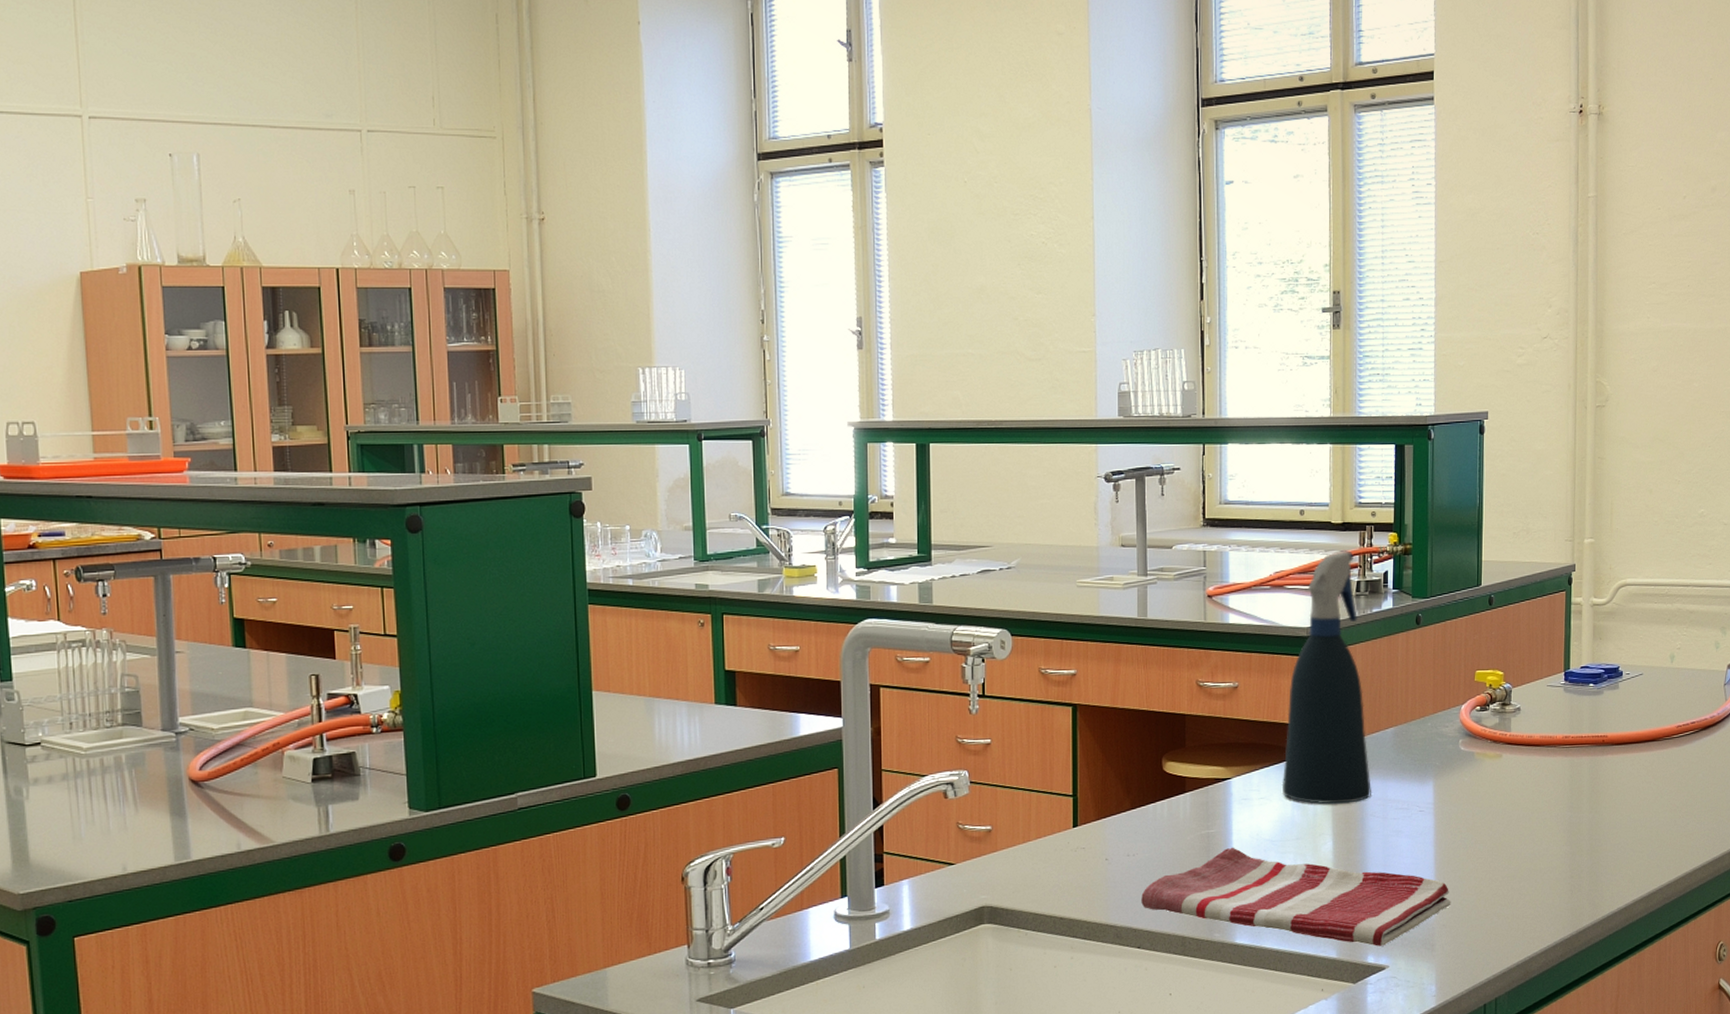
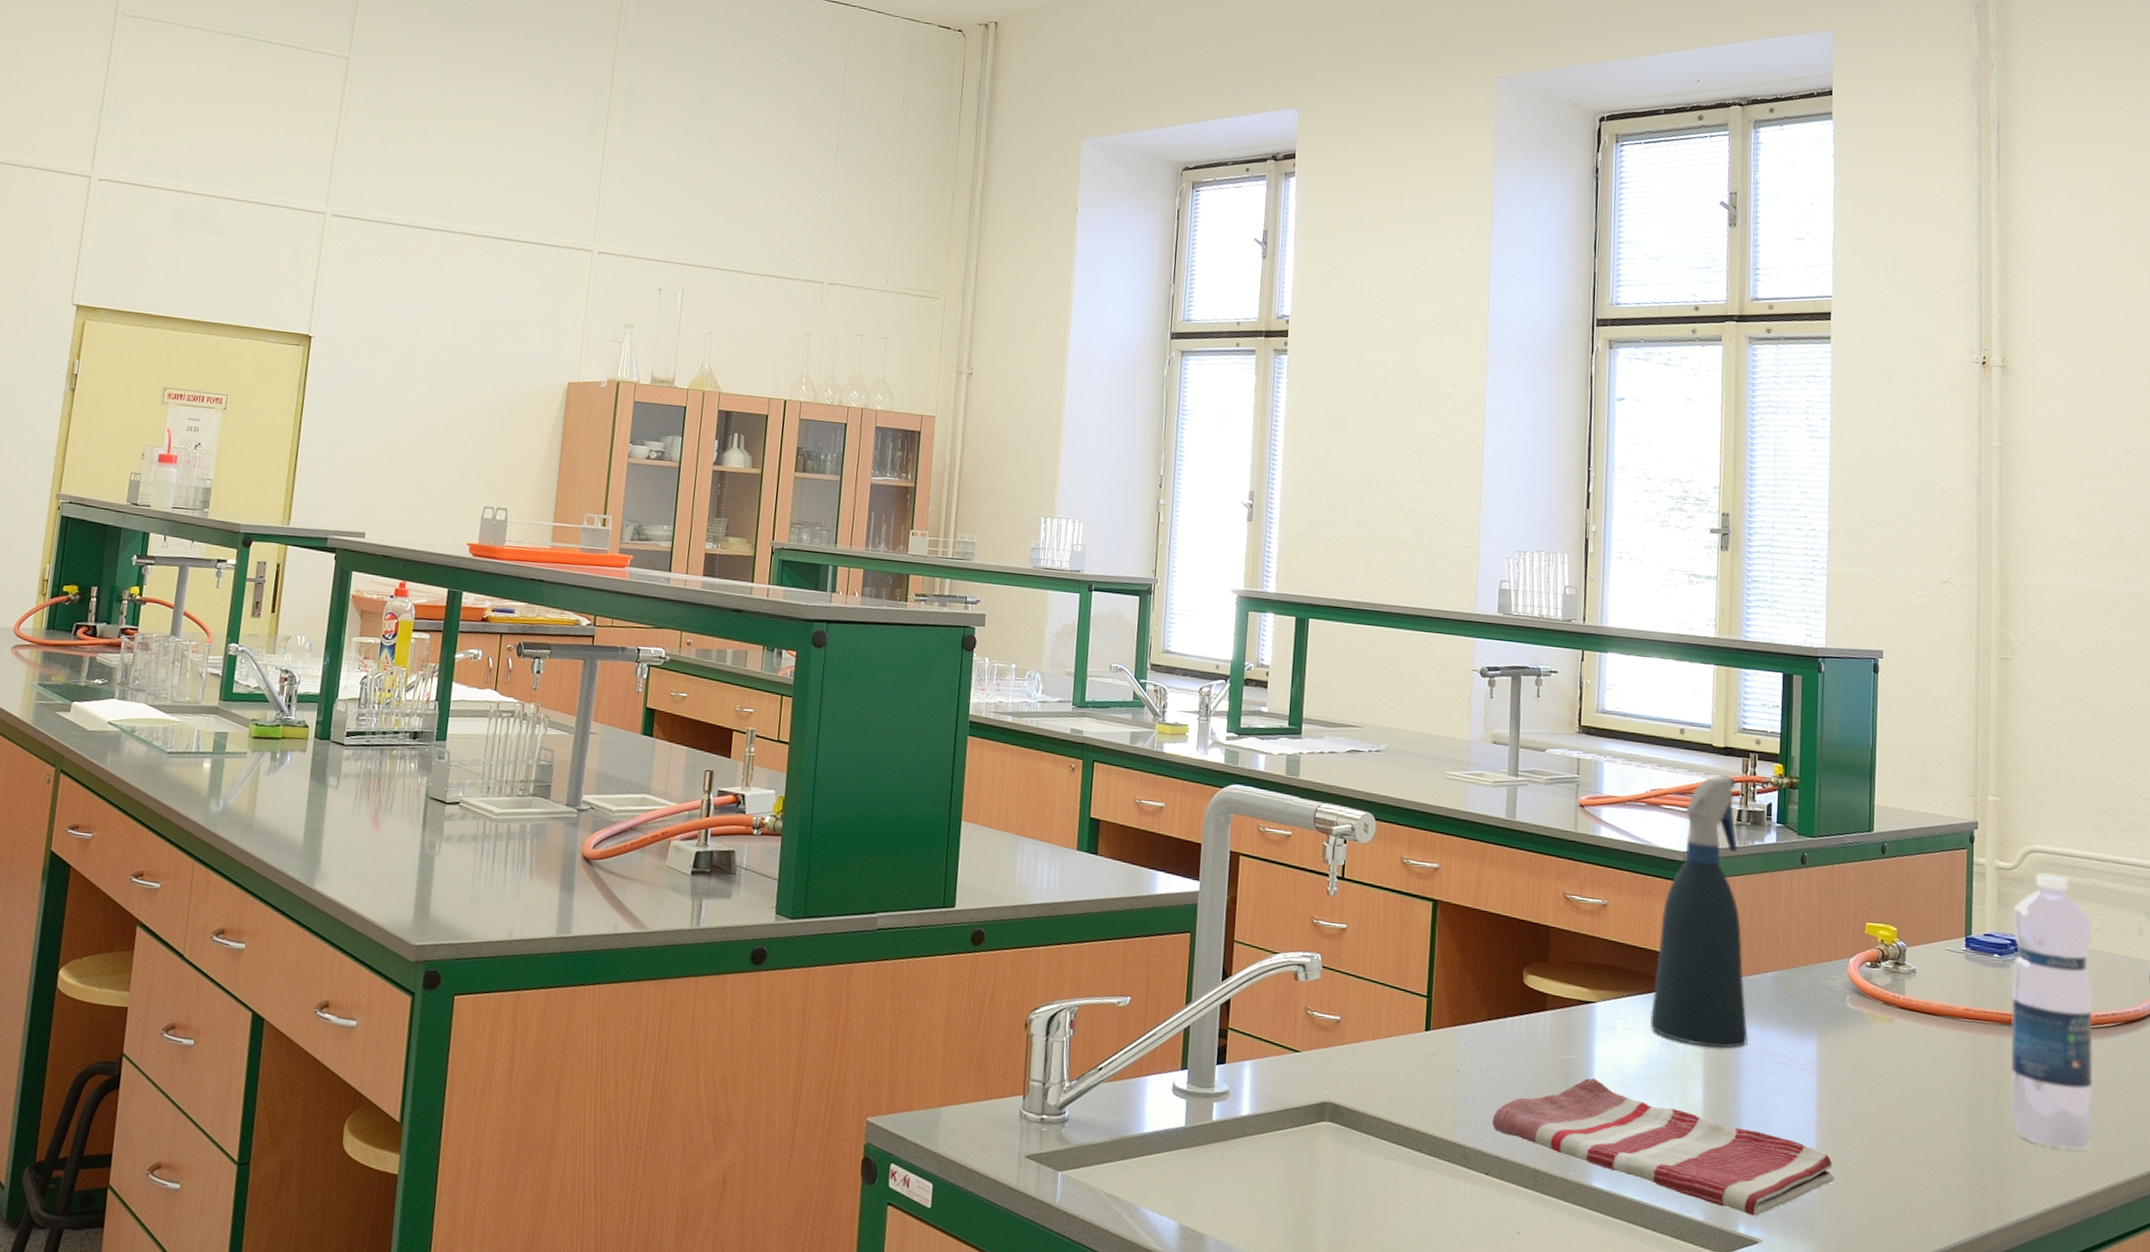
water bottle: none [1603,604,1676,847] -> present [2009,873,2094,1151]

